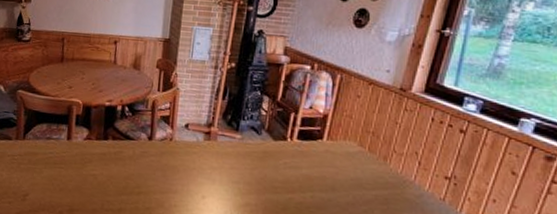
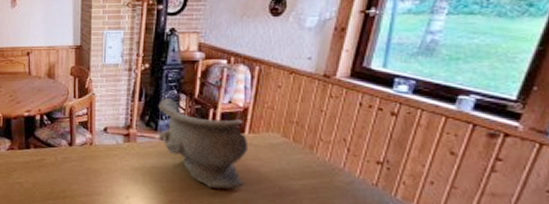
decorative bowl: none [238,99,326,195] -> present [158,98,249,189]

